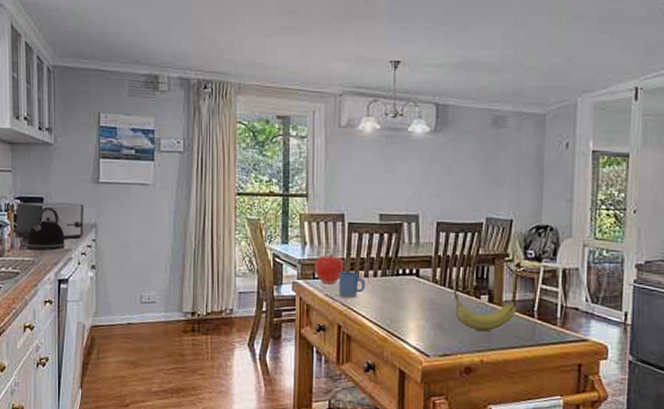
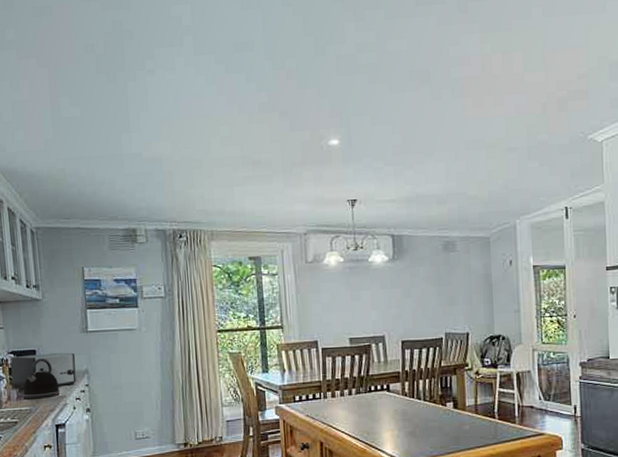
fruit: present [315,253,345,284] -> none [294,377,322,406]
mug: present [339,271,366,299] -> none [317,392,343,417]
fruit: present [453,289,517,332] -> none [421,399,480,435]

